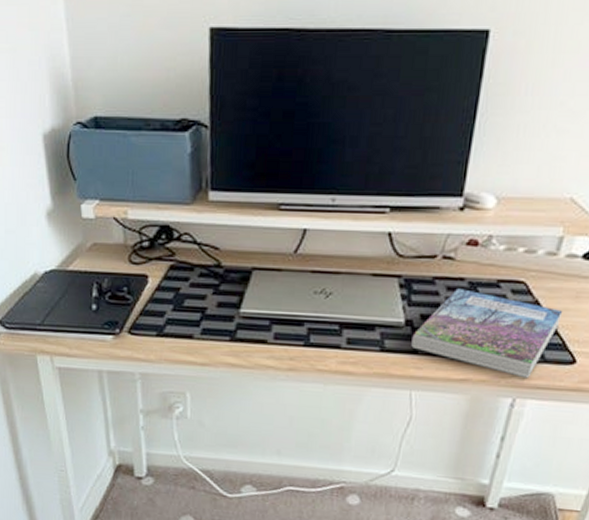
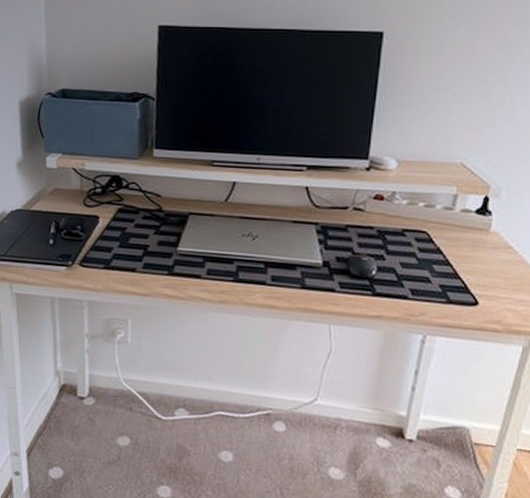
book: present [411,289,563,379] -> none [329,236,463,317]

